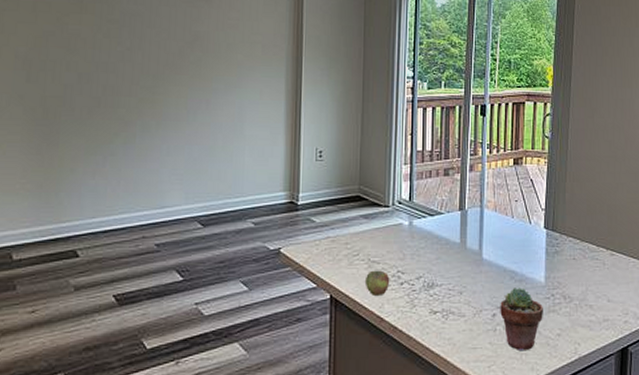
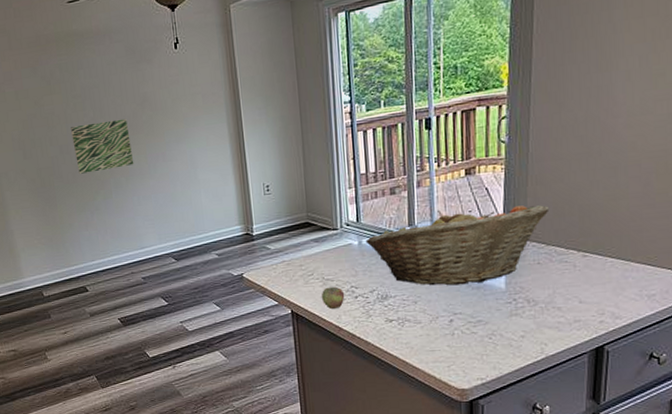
wall art: none [96,54,171,110] -> present [71,118,134,174]
fruit basket: none [416,196,584,277] -> present [365,205,550,286]
potted succulent: present [500,288,543,352] -> none [457,294,505,353]

